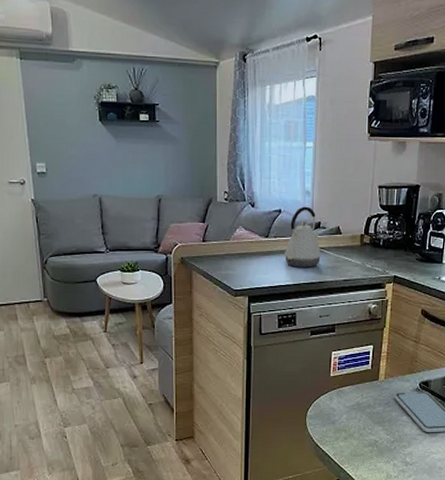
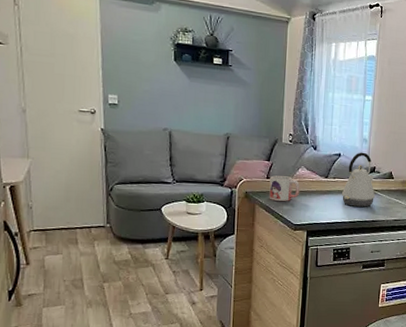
mug: none [206,238,239,265] -> present [269,175,300,201]

